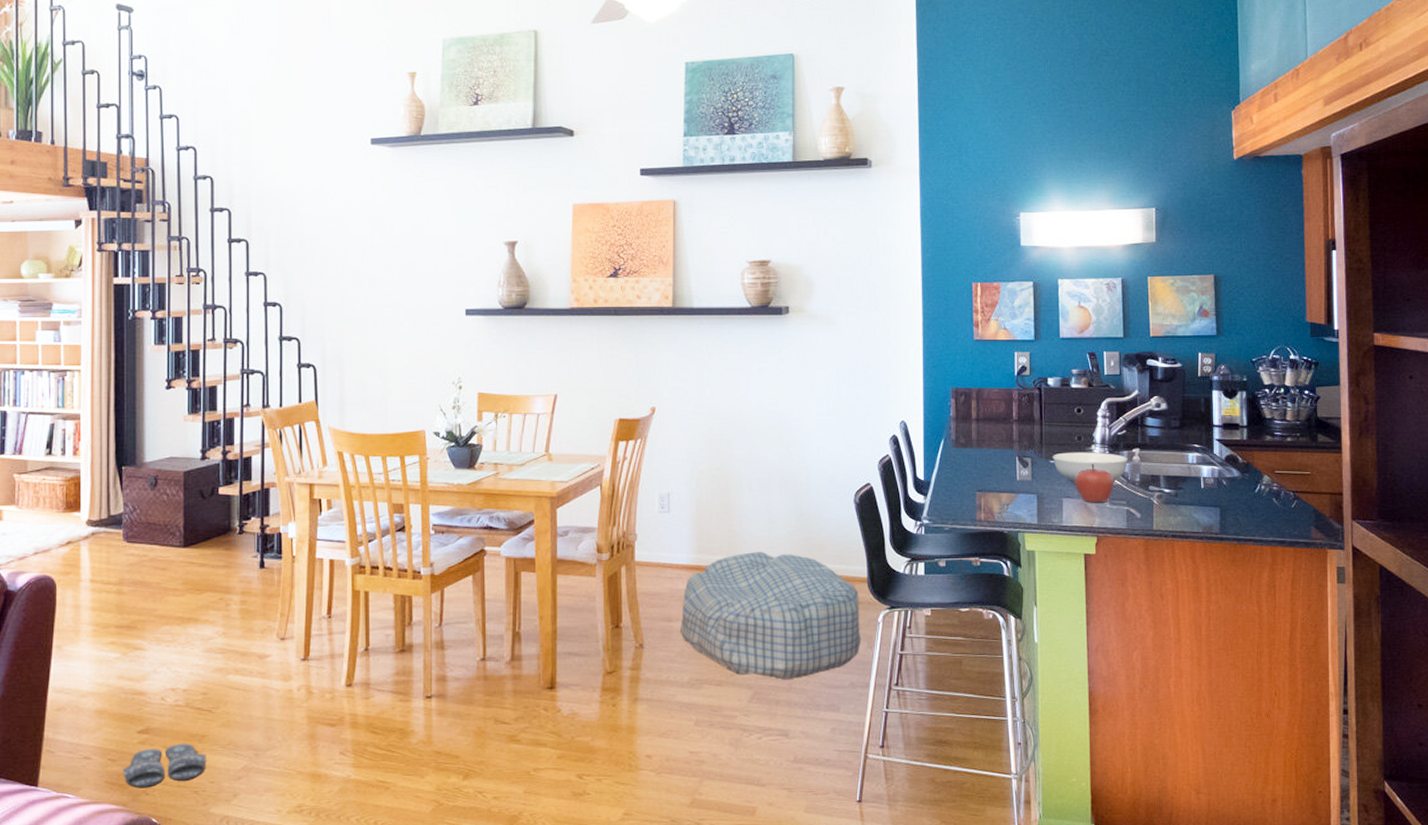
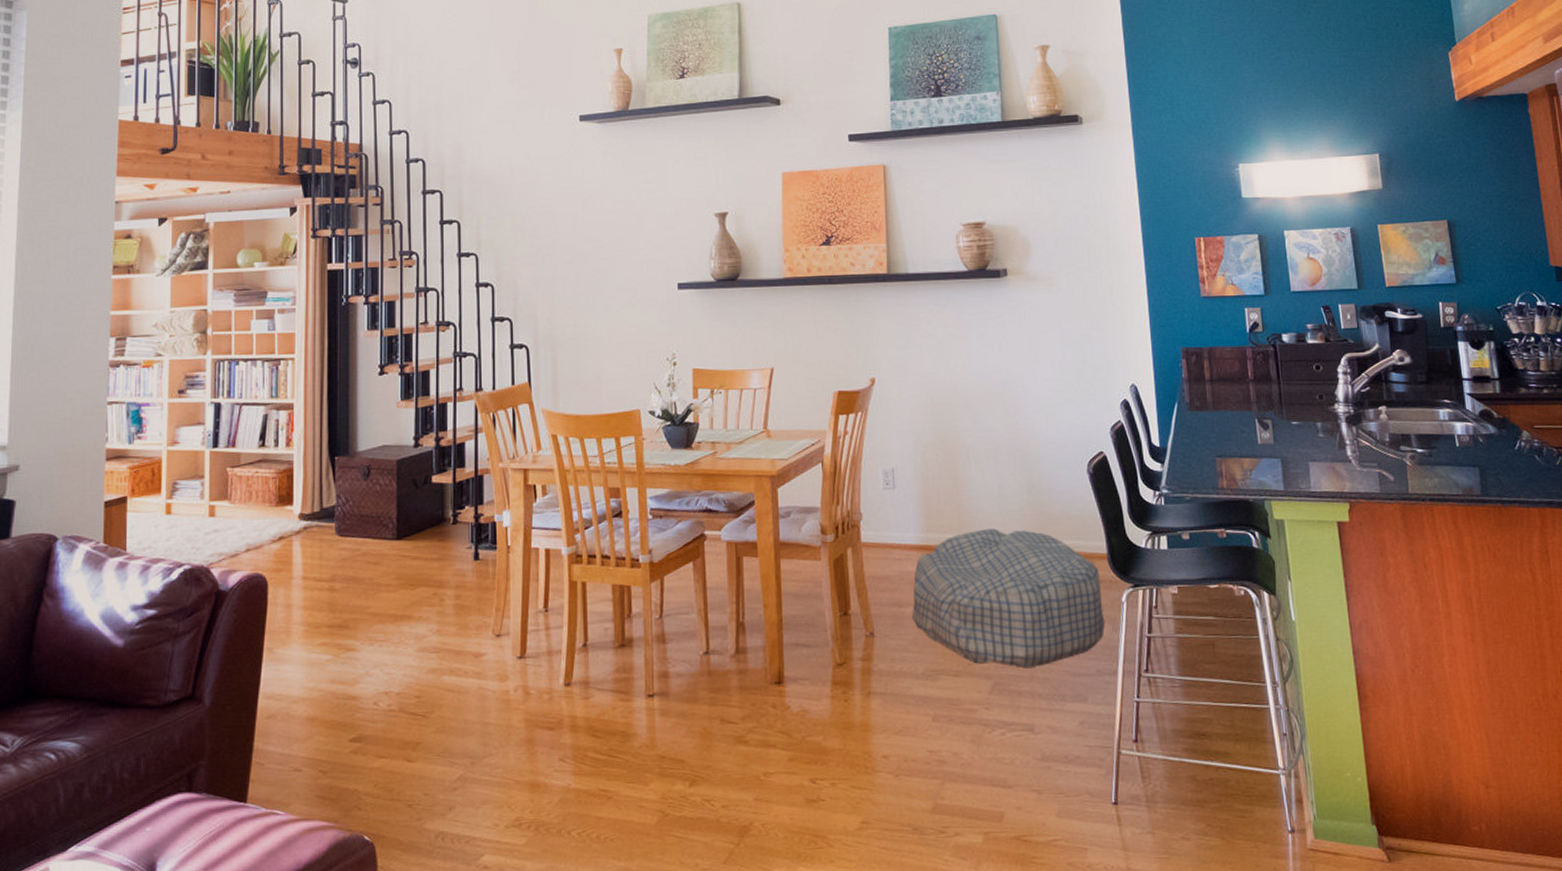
slippers: present [123,743,207,788] -> none [334,751,421,803]
bowl: present [1052,452,1128,484] -> none [1293,411,1375,446]
fruit: present [1074,463,1113,503] -> none [1319,423,1362,466]

